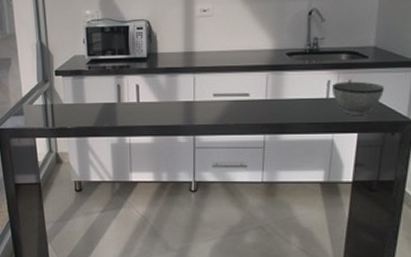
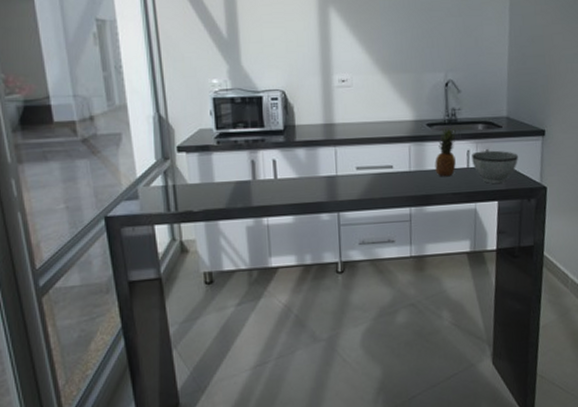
fruit: none [292,56,317,107] -> present [435,127,456,177]

